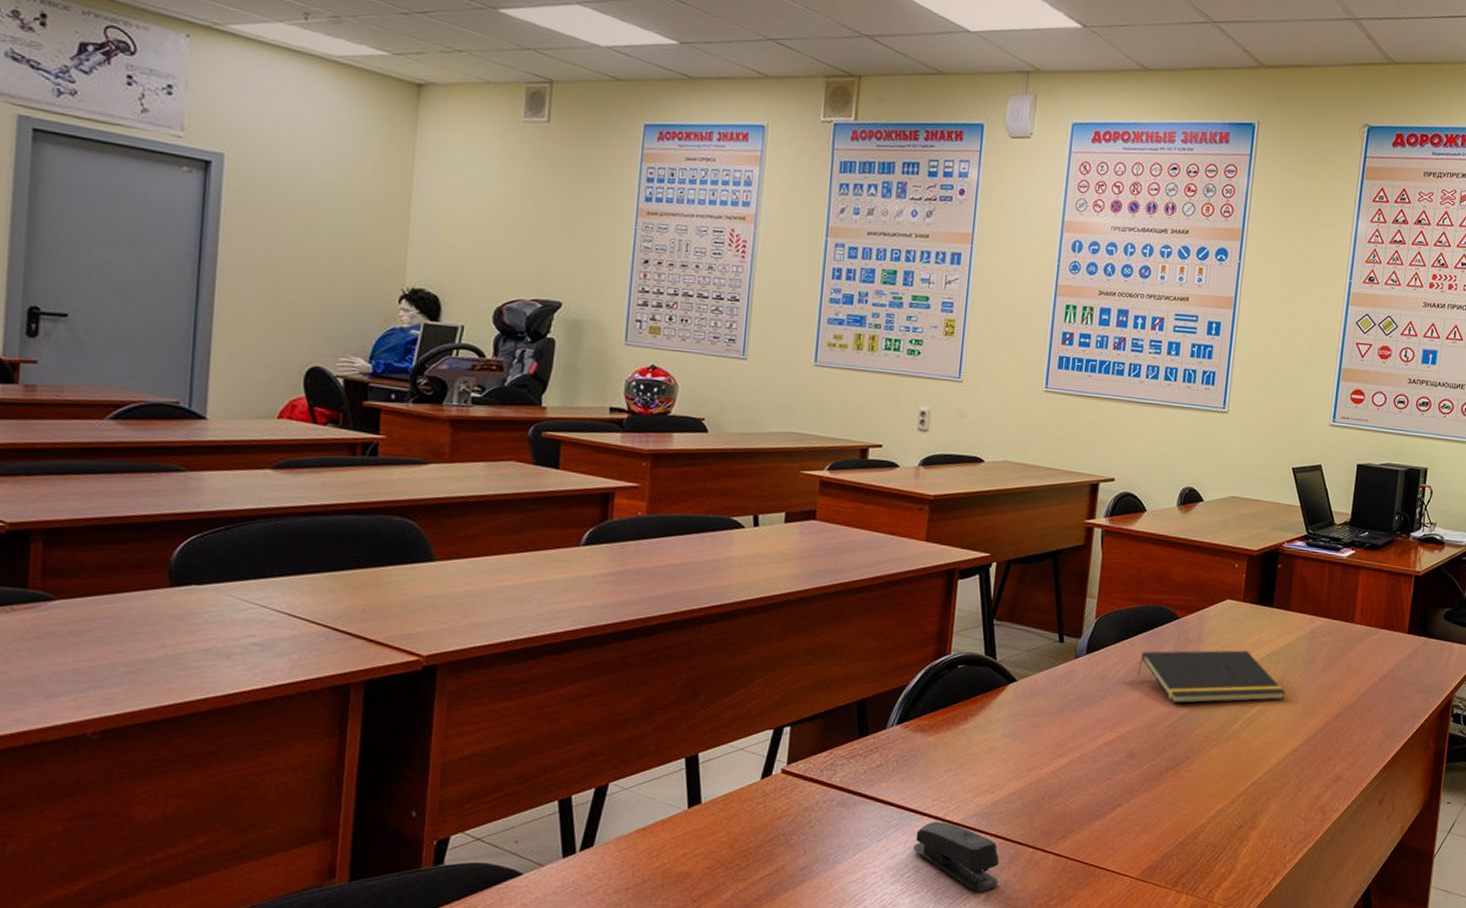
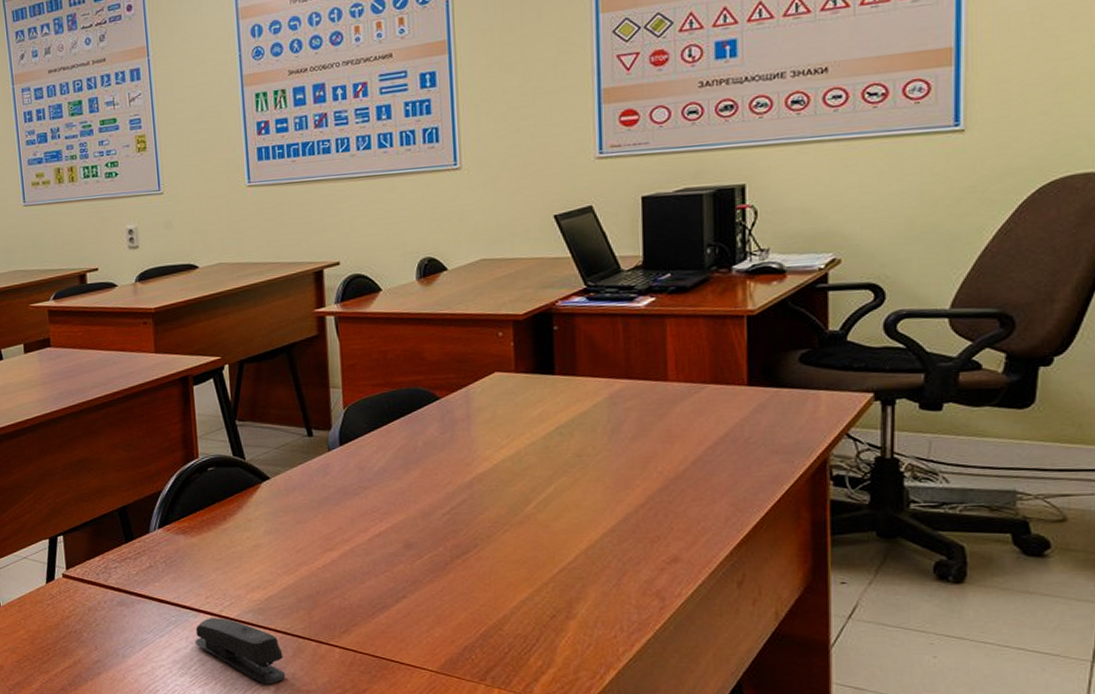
notepad: present [1137,650,1286,704] -> none [400,425,588,489]

